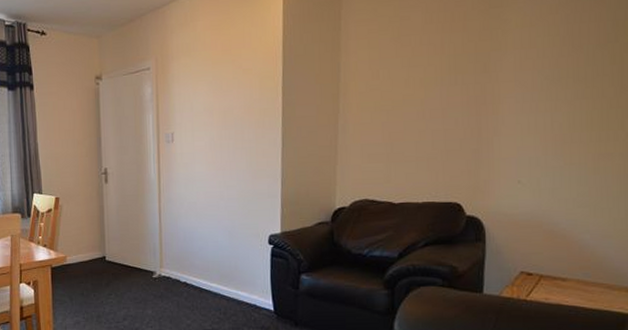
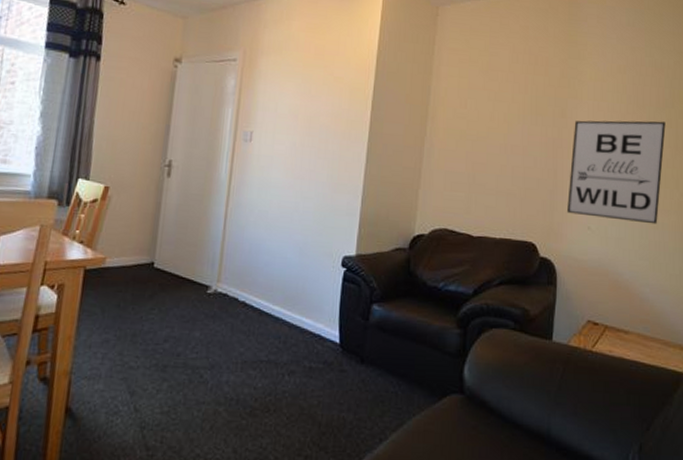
wall art: none [493,59,608,170] -> present [566,120,666,225]

